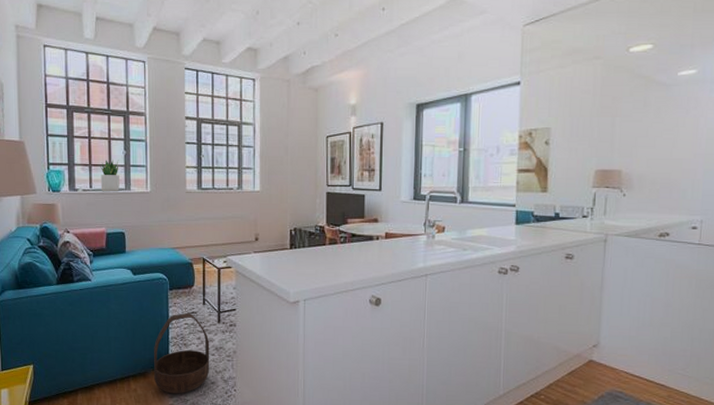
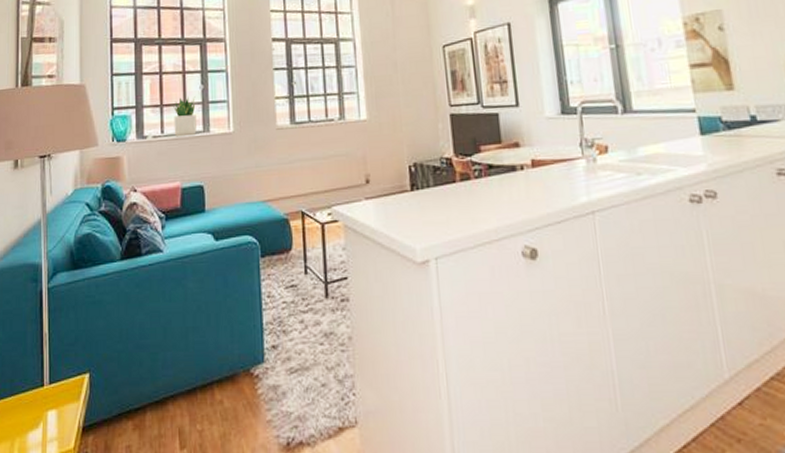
basket: present [154,312,210,394] -> none [244,286,319,405]

